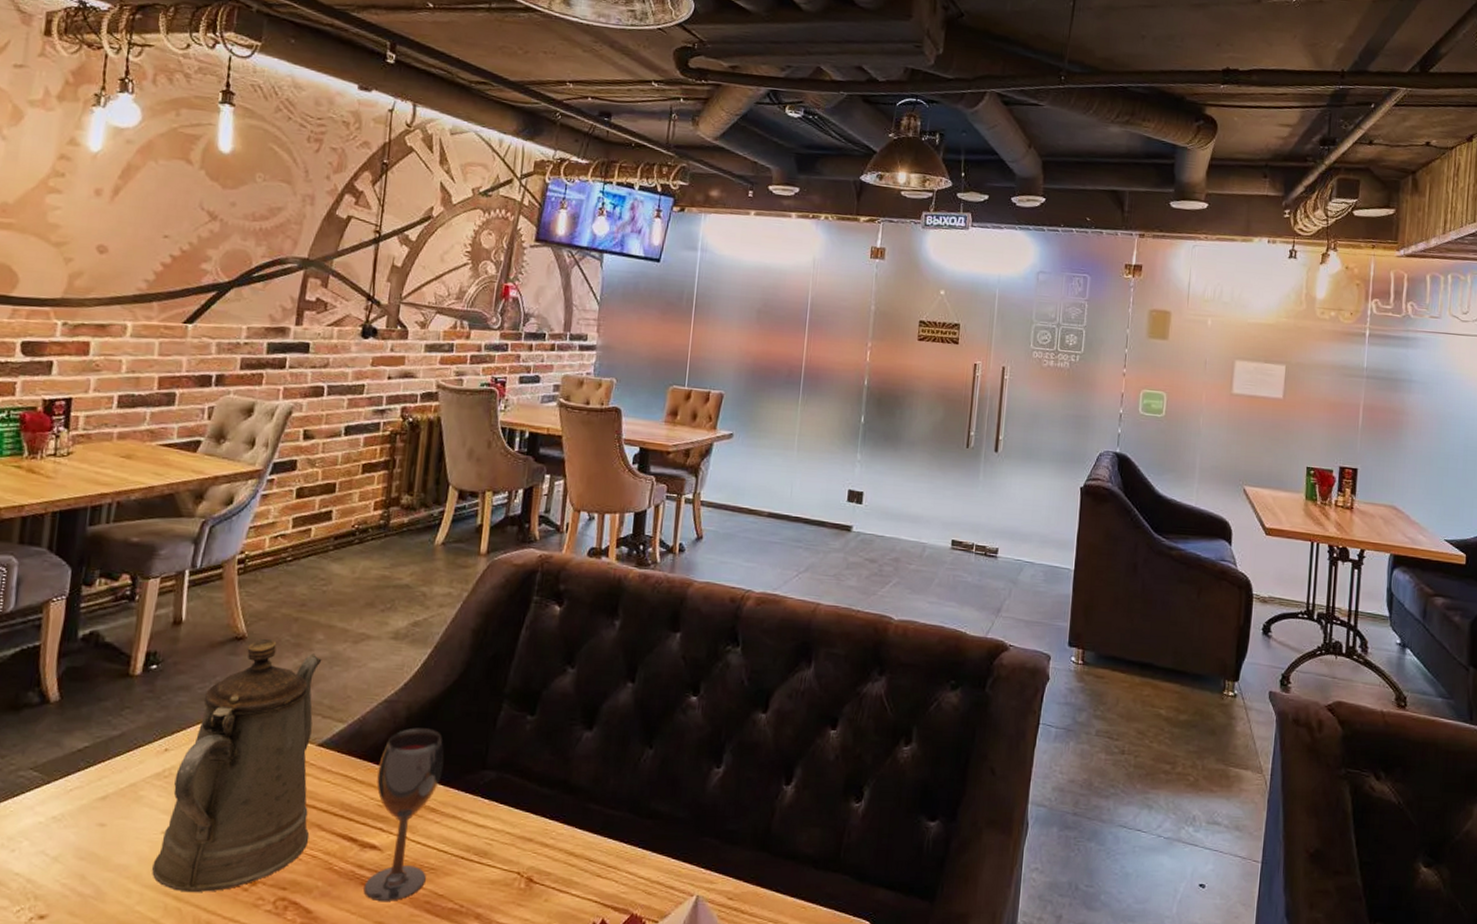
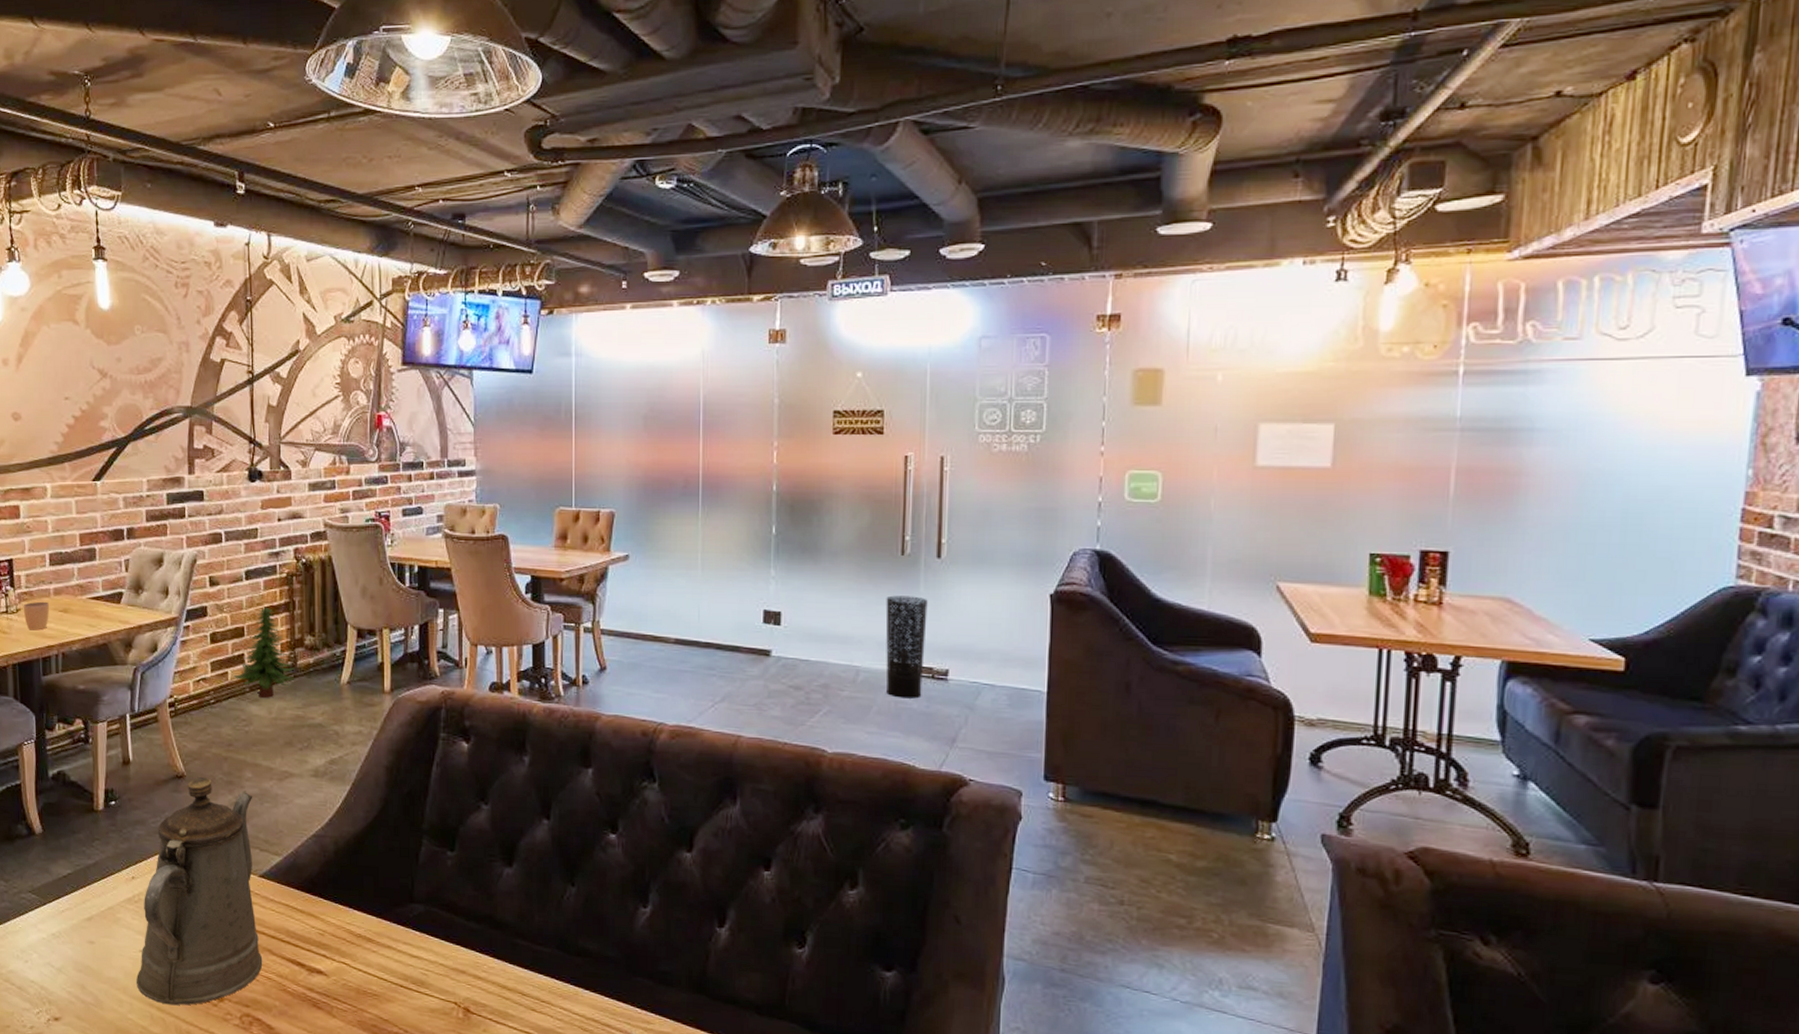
cup: none [75,445,110,477] -> present [23,601,50,631]
tree: none [318,463,388,557] -> present [234,606,296,698]
wine glass: present [363,728,444,901] -> none [314,861,374,1023]
umbrella stand: none [947,482,985,573] -> present [885,595,928,699]

